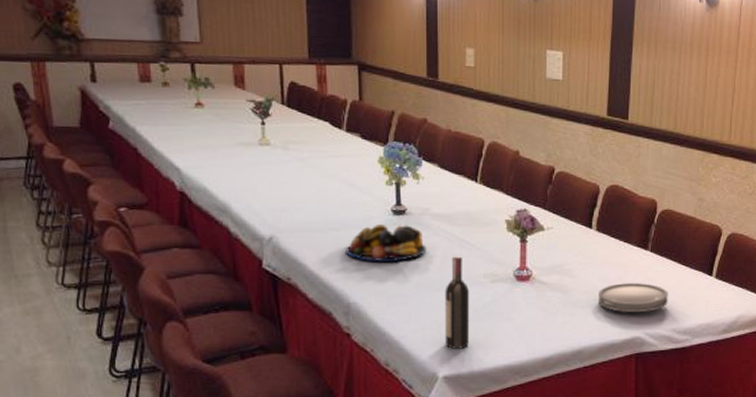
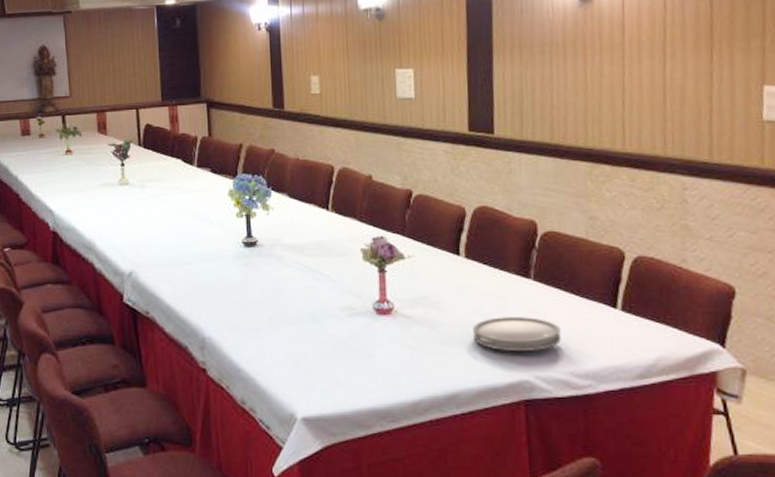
fruit bowl: present [346,223,427,261] -> none [200,256,279,294]
wine bottle: present [444,256,470,349] -> none [299,288,329,388]

